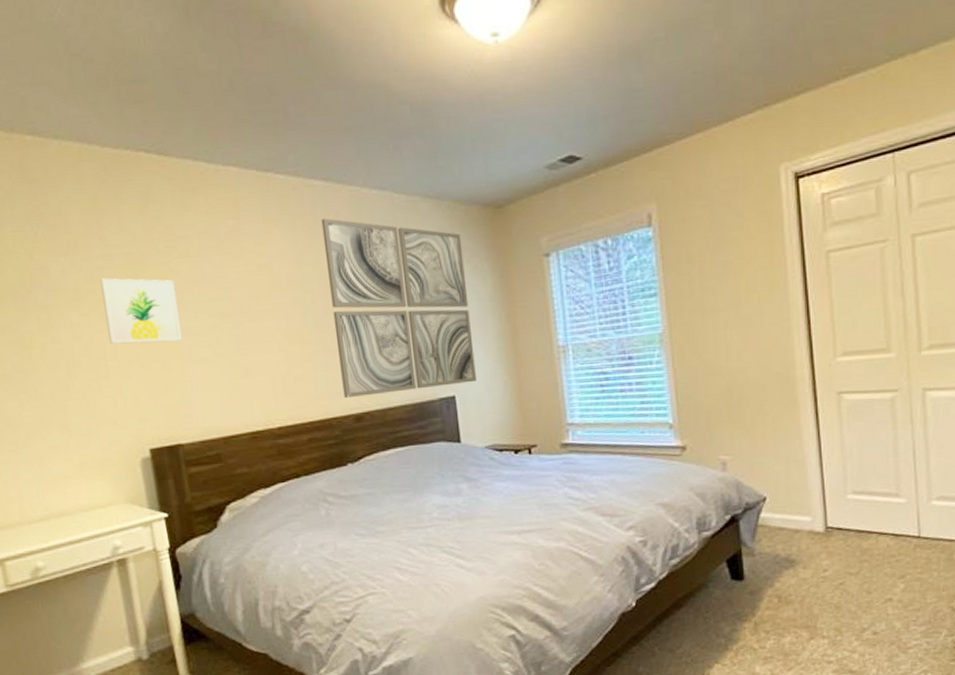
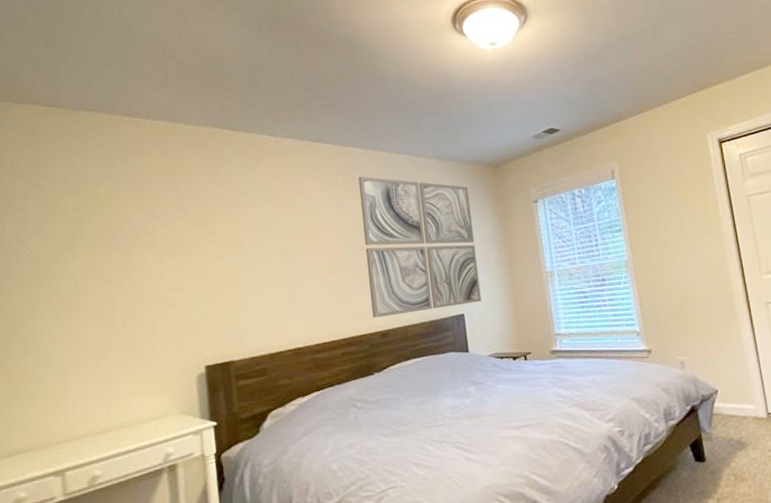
wall art: present [100,278,182,344] -> none [175,225,240,278]

